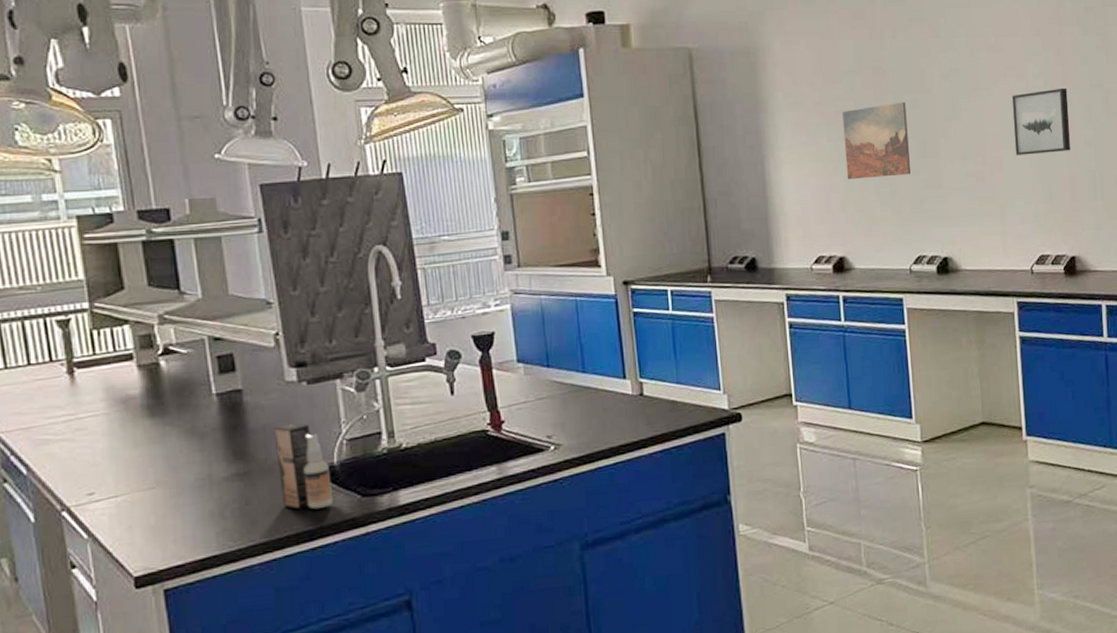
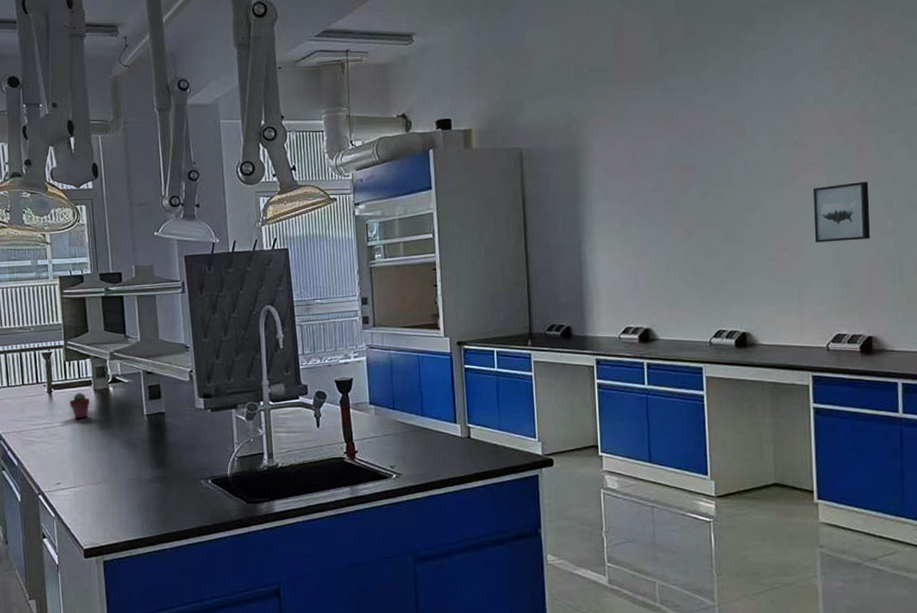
potted succulent: none [102,371,133,405] -> present [70,393,90,418]
spray bottle: present [273,423,332,510] -> none [185,441,225,510]
wall art: present [842,102,910,180] -> none [652,194,713,261]

